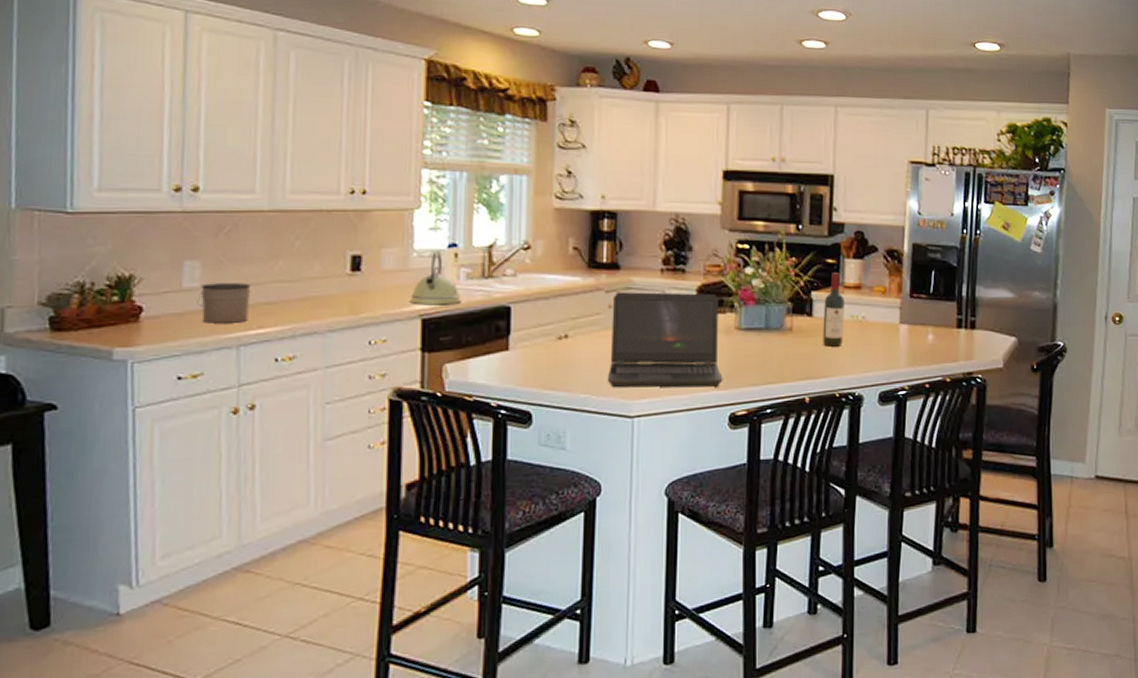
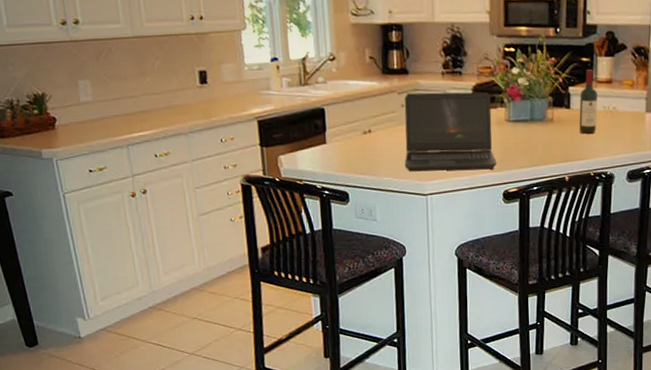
bucket: present [197,283,252,323] -> none [92,96,131,129]
kettle: present [409,251,462,305] -> none [246,64,286,110]

